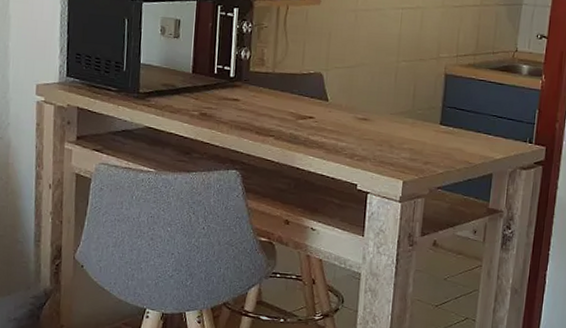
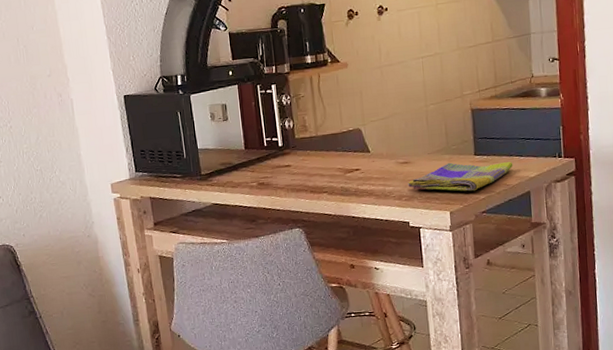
dish towel: none [363,127,480,164] -> present [408,162,513,192]

